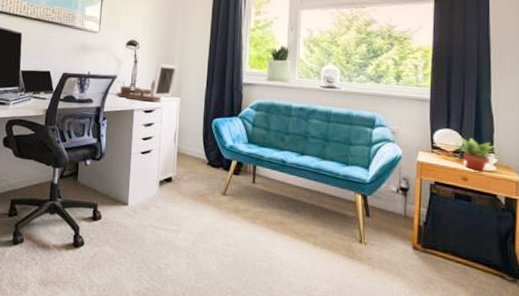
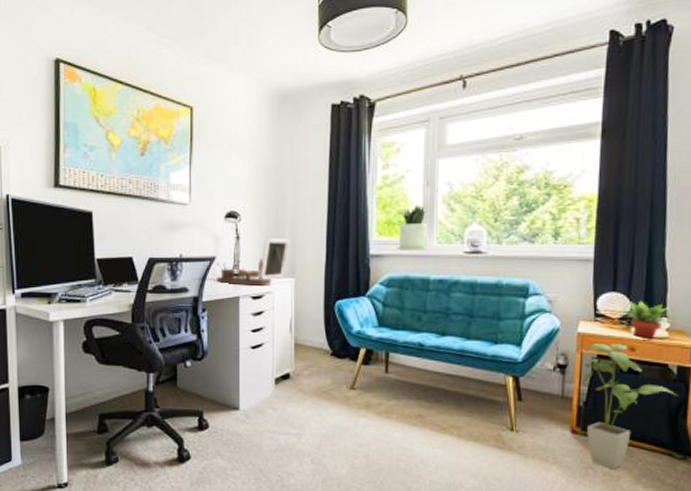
house plant: none [421,172,507,285] -> present [581,344,679,469]

